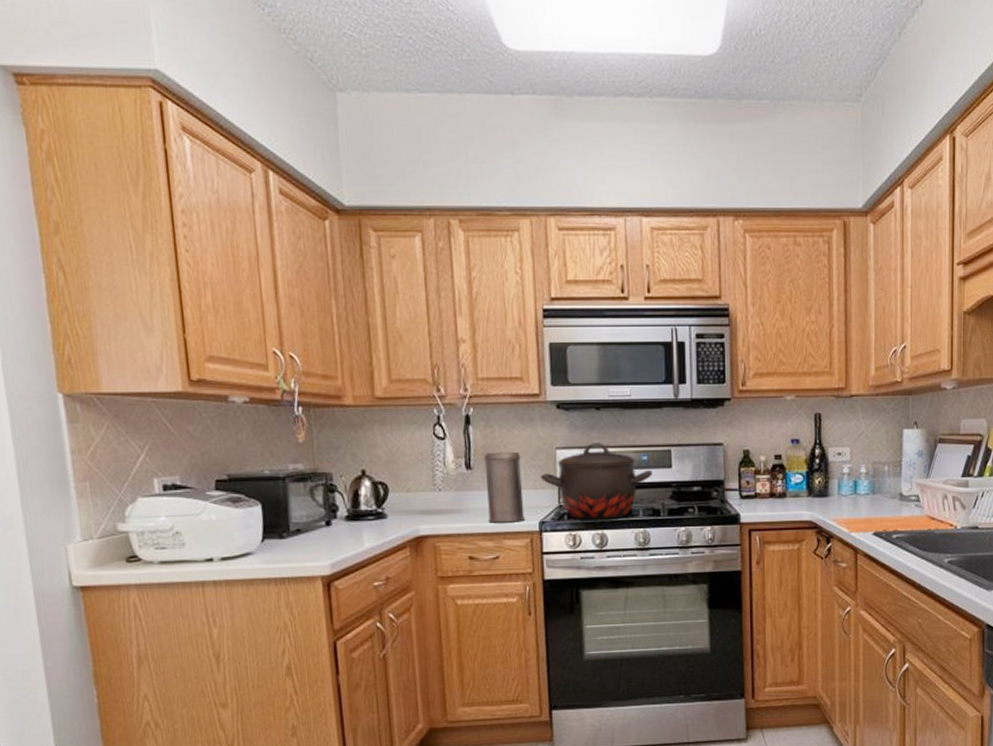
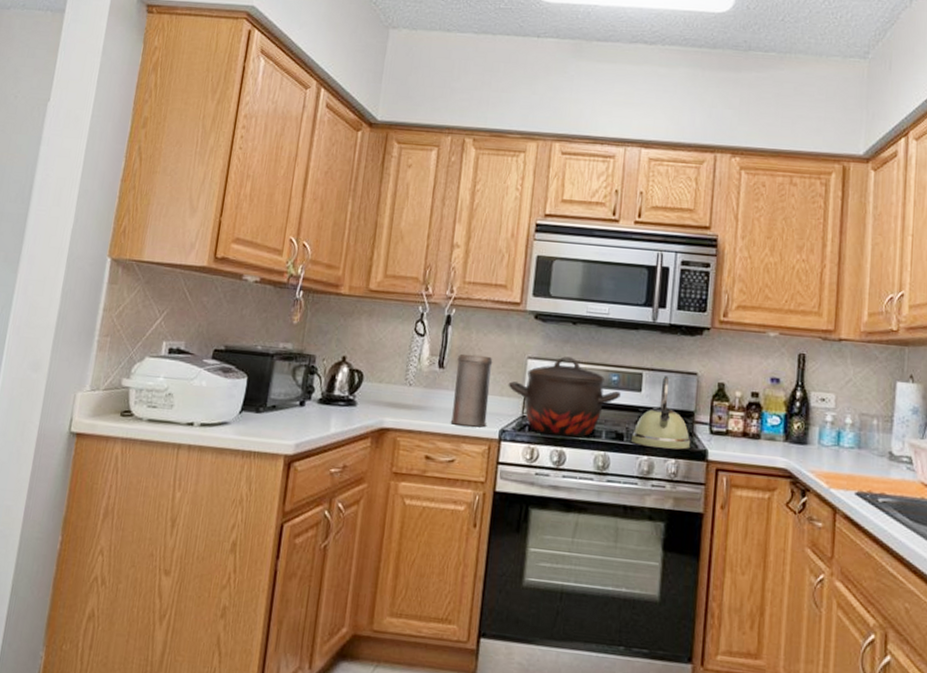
kettle: none [667,450,725,519] -> present [630,376,692,451]

